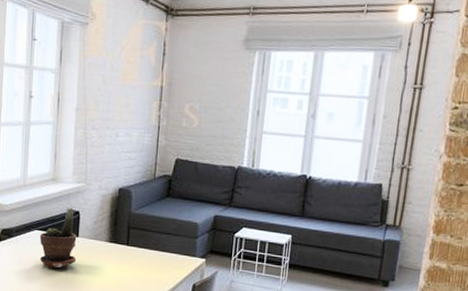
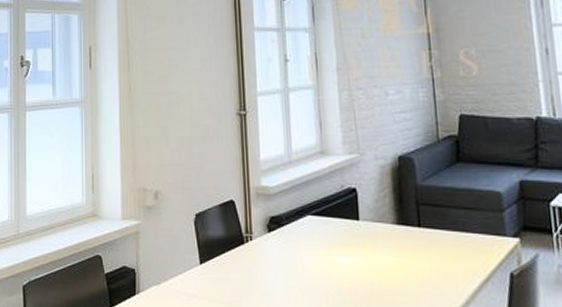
potted plant: present [39,207,77,269] -> none [313,184,360,263]

